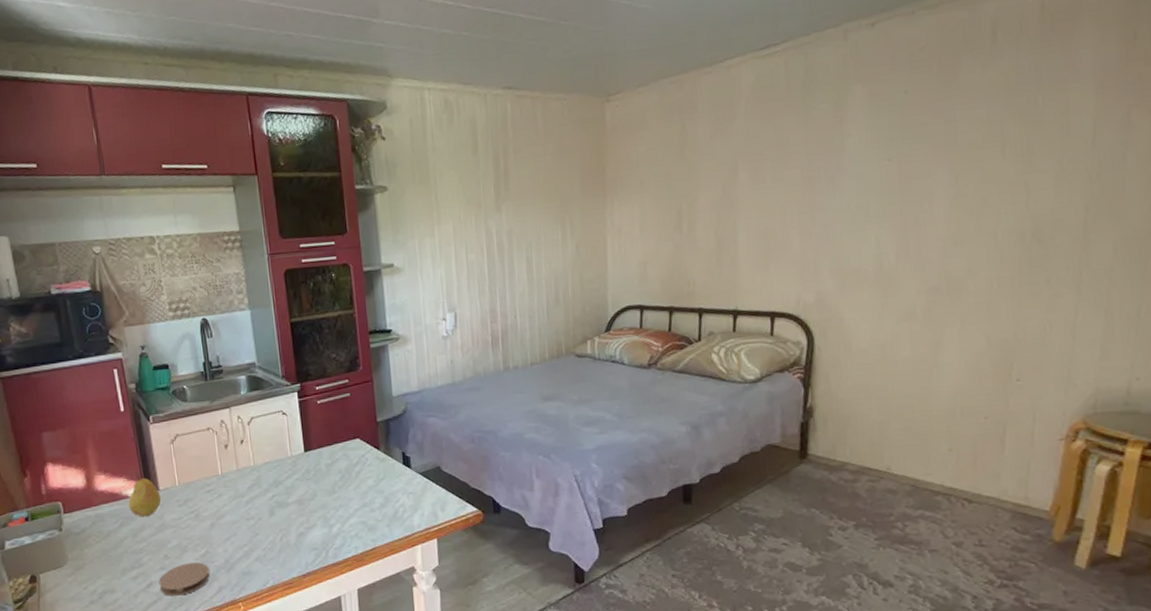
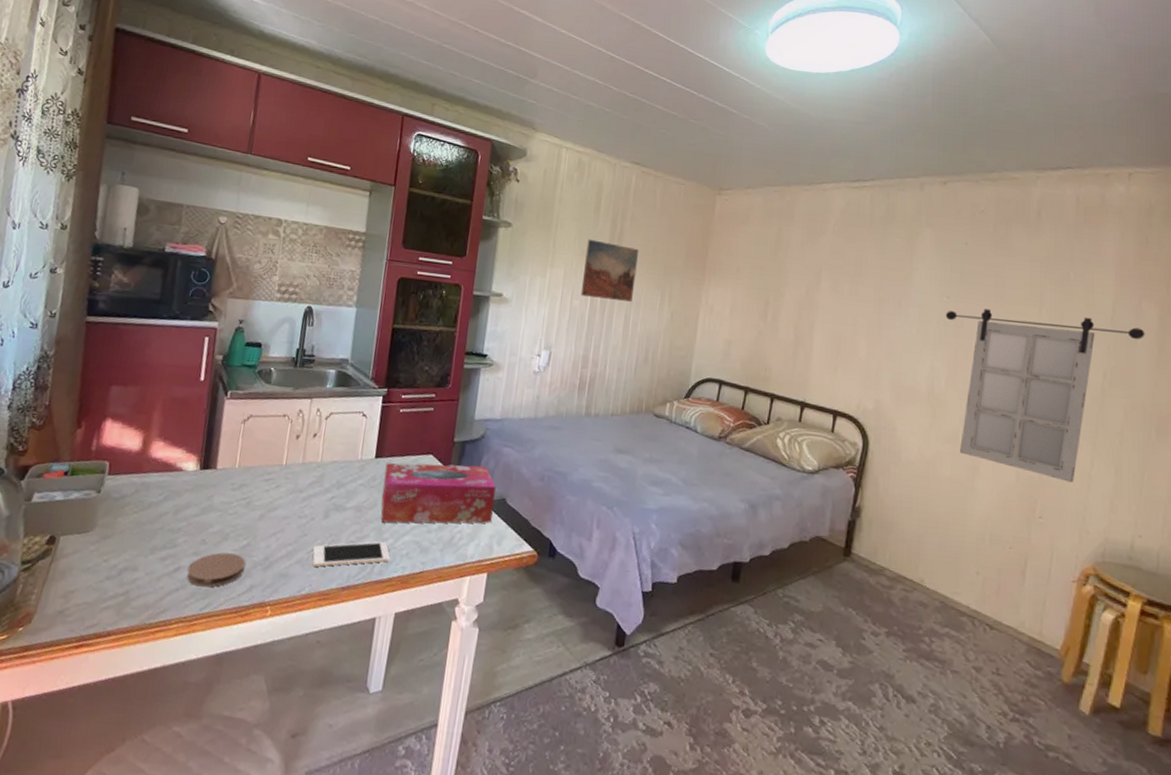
fruit: present [128,470,162,517] -> none [179,443,217,495]
cell phone: none [267,527,341,561] -> present [312,541,390,567]
tissue box: none [316,439,431,510] -> present [380,463,496,524]
wall art: none [471,183,532,248] -> present [580,239,640,302]
home mirror: none [888,145,1136,337] -> present [945,309,1145,483]

